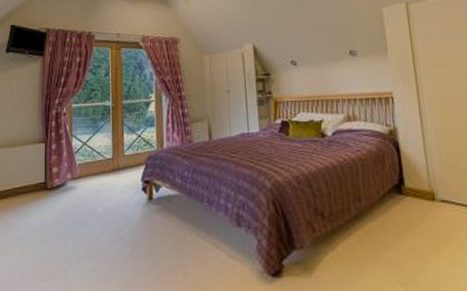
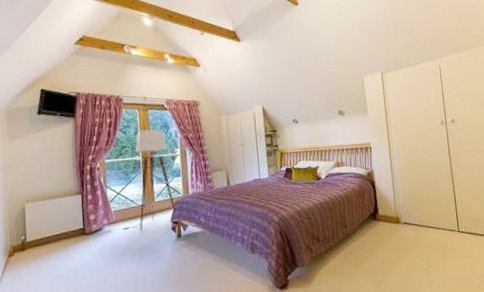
floor lamp: none [87,70,148,189] -> present [122,129,176,231]

